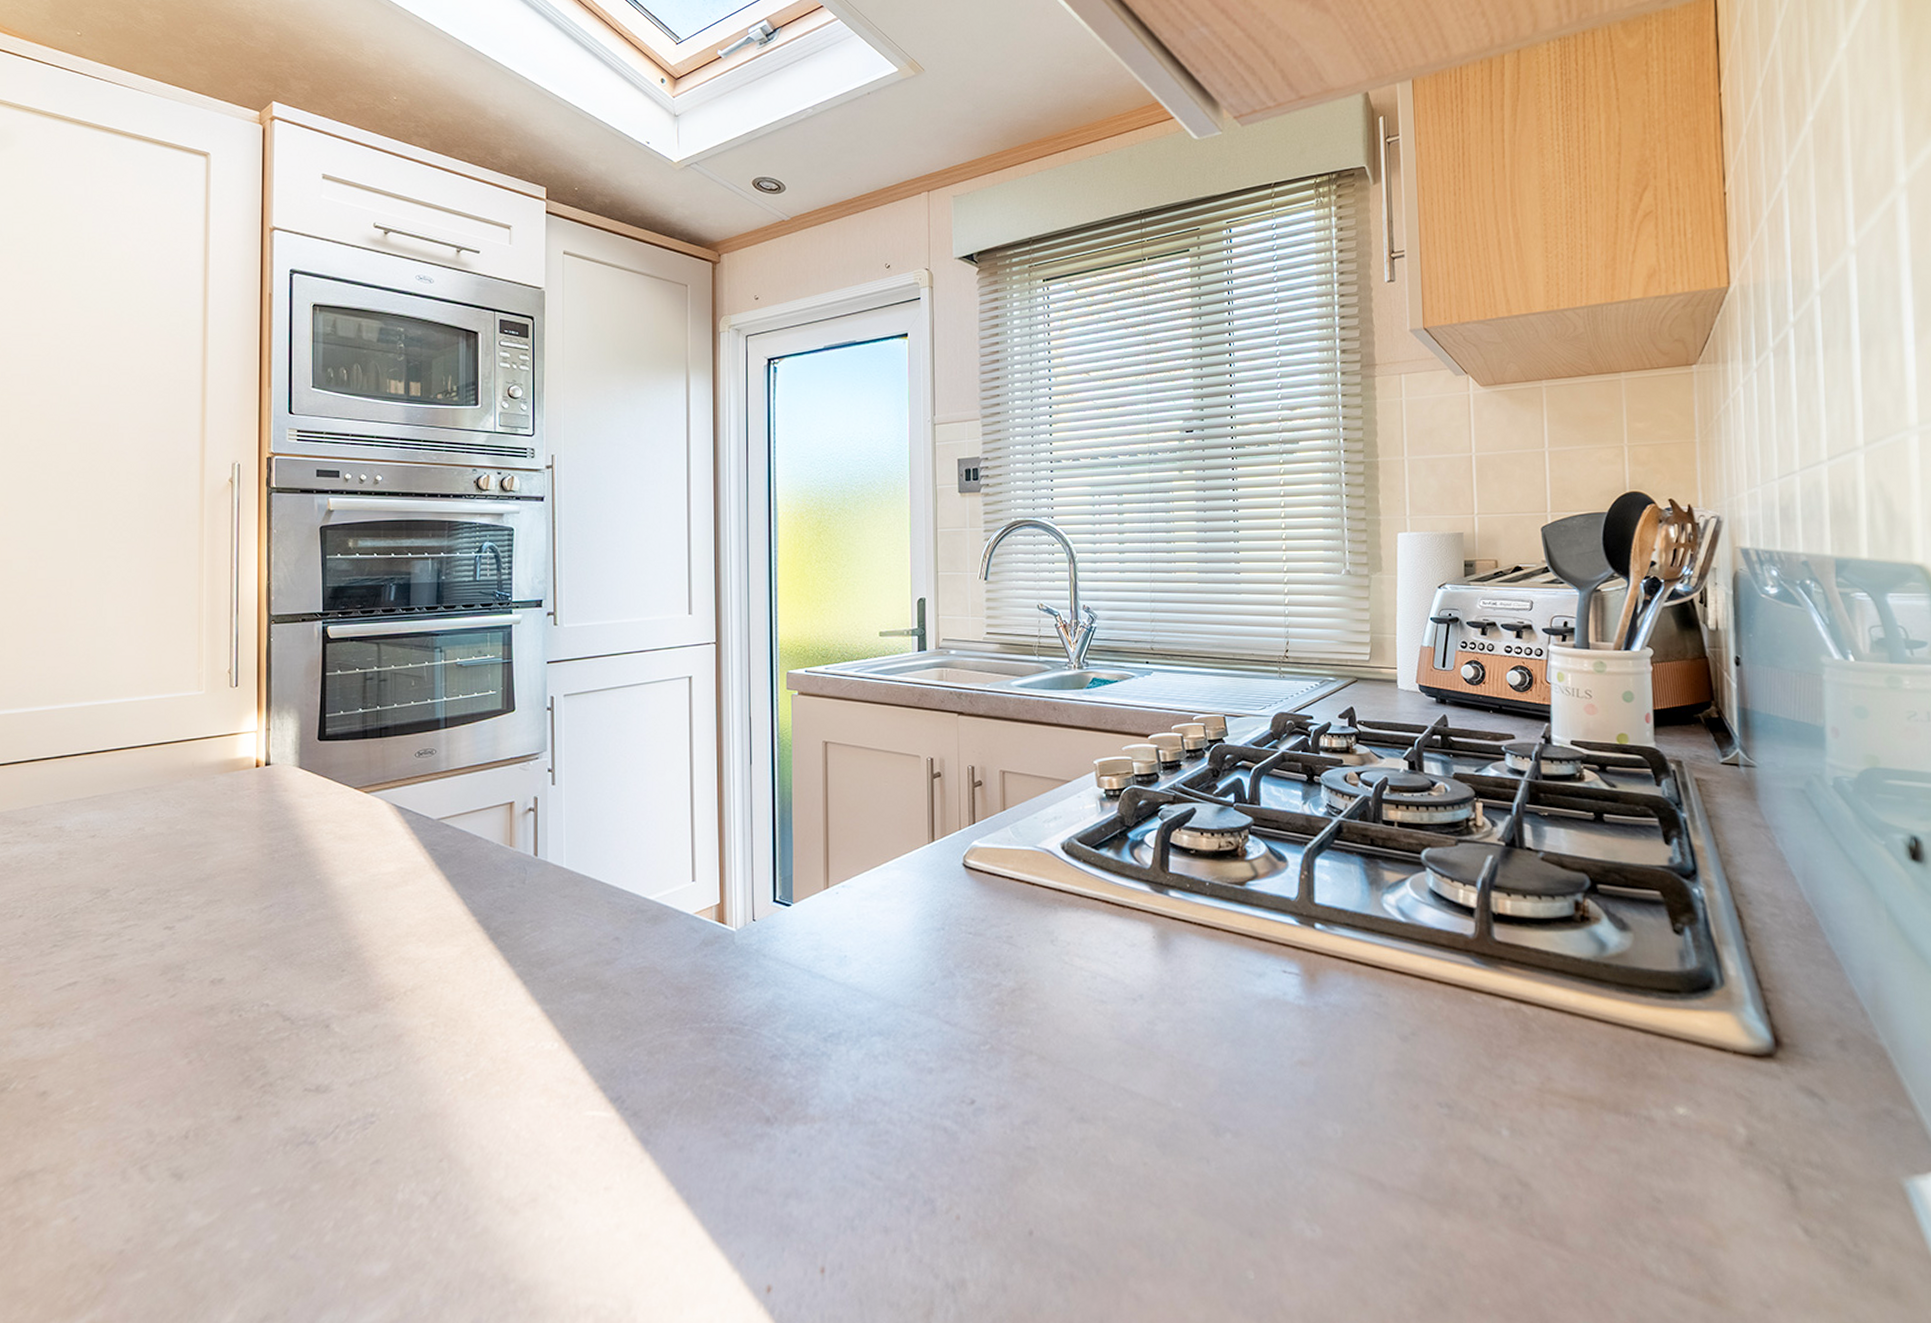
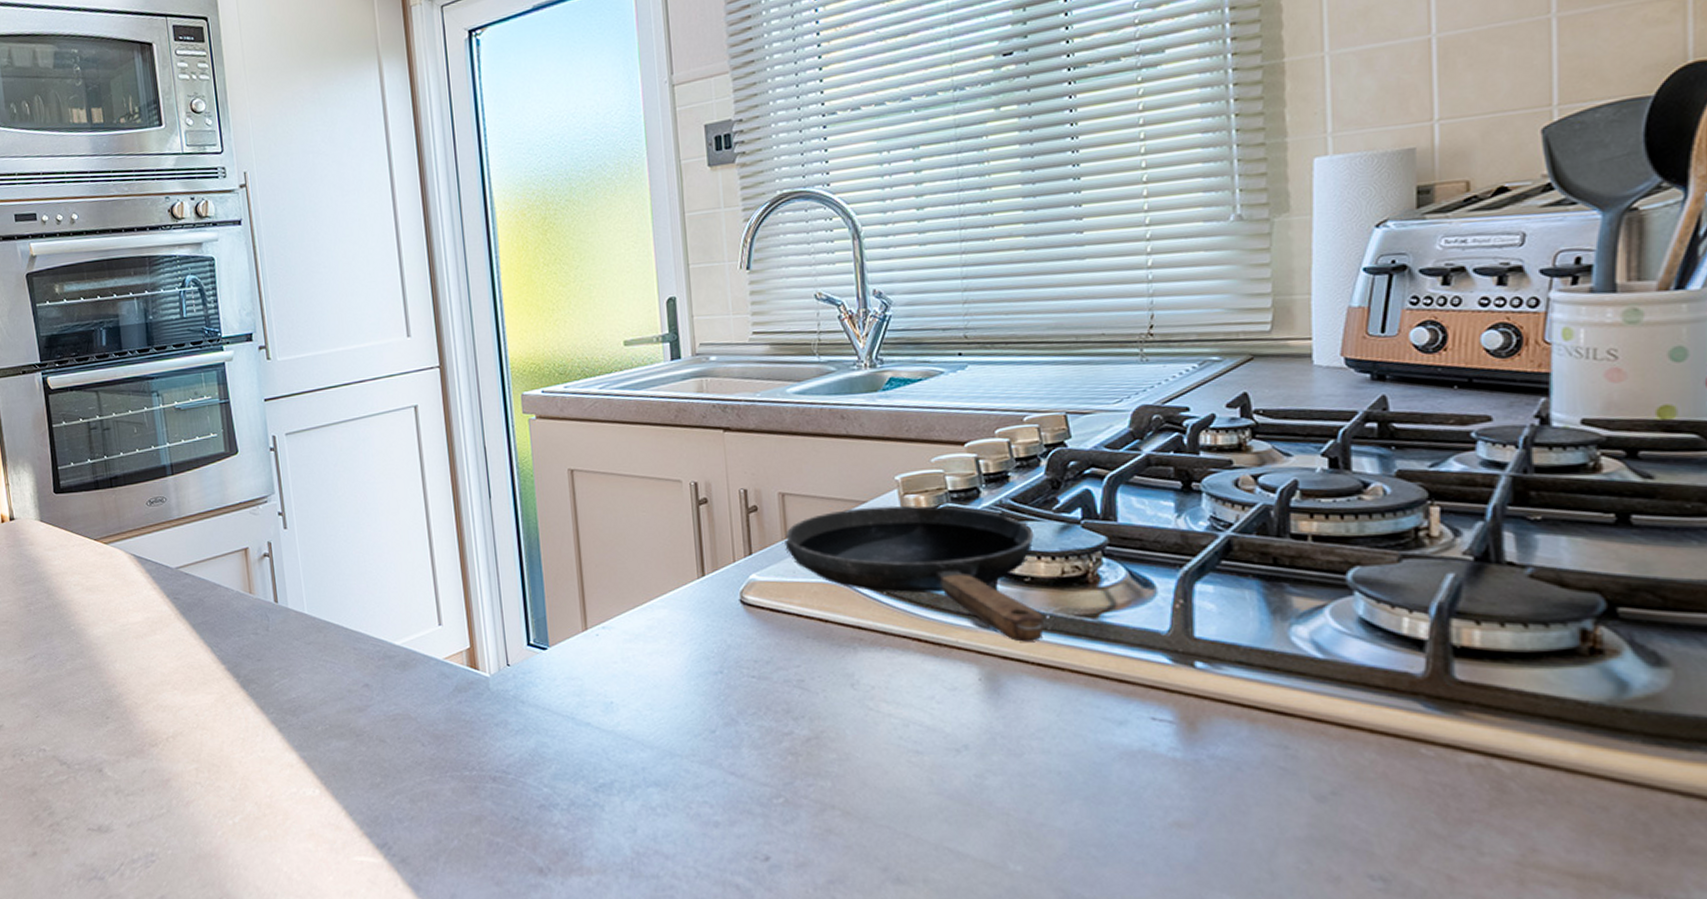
frying pan: none [1002,785,1204,905] -> present [783,505,1044,642]

